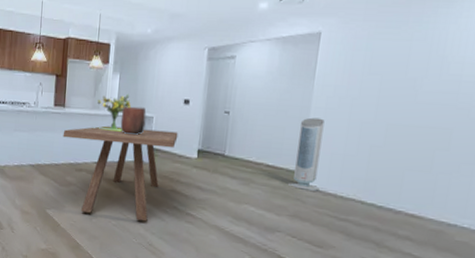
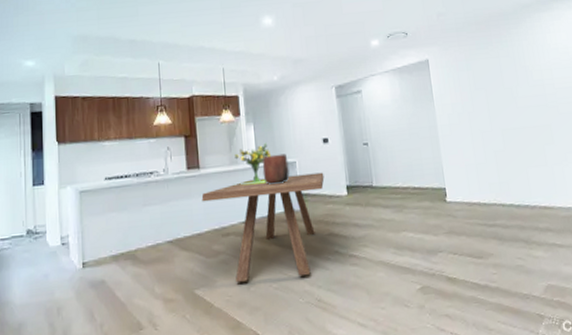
air purifier: present [287,117,325,191] -> none [433,134,465,205]

